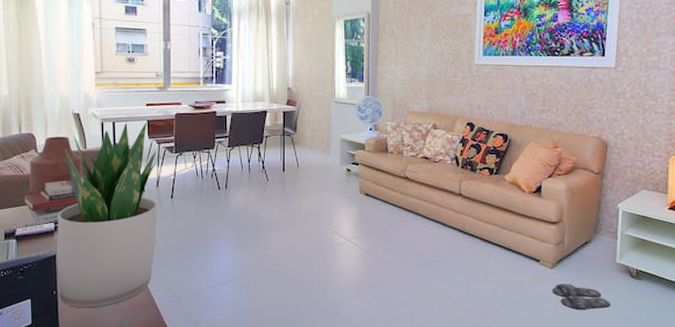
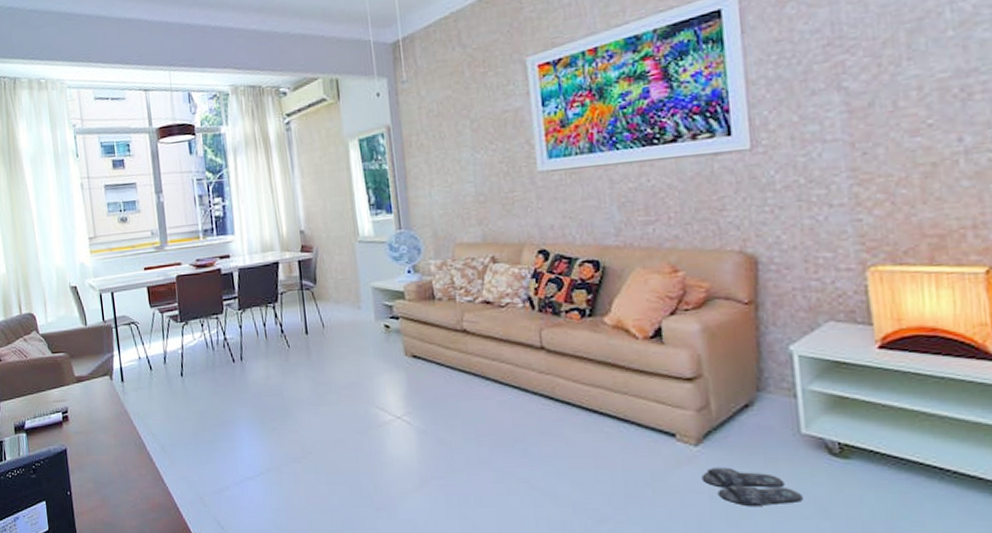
books: present [23,178,84,225] -> none [29,359,87,416]
vase: present [29,136,83,209] -> none [32,313,86,398]
planter: present [56,123,160,309] -> none [64,290,170,512]

